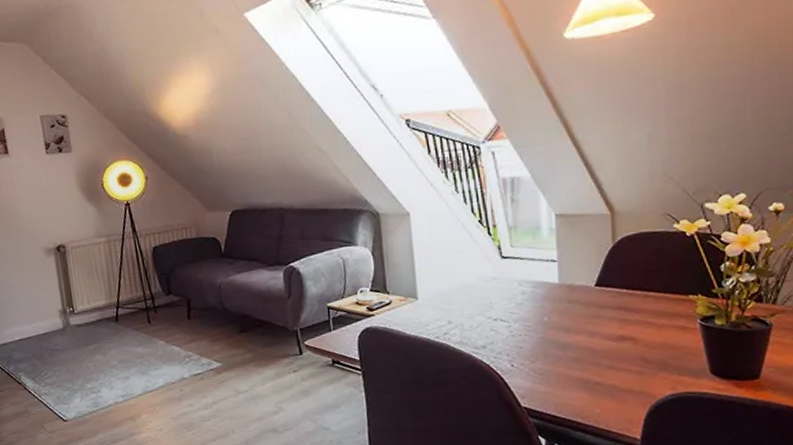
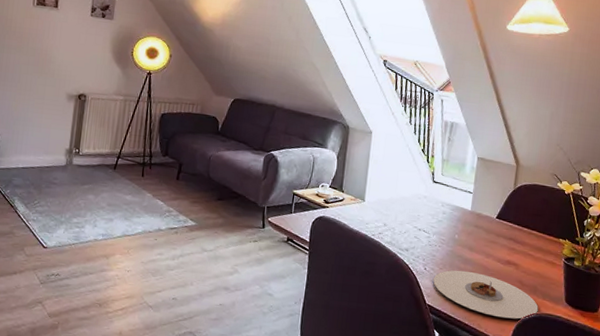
plate: none [524,358,674,408] -> present [432,270,539,319]

